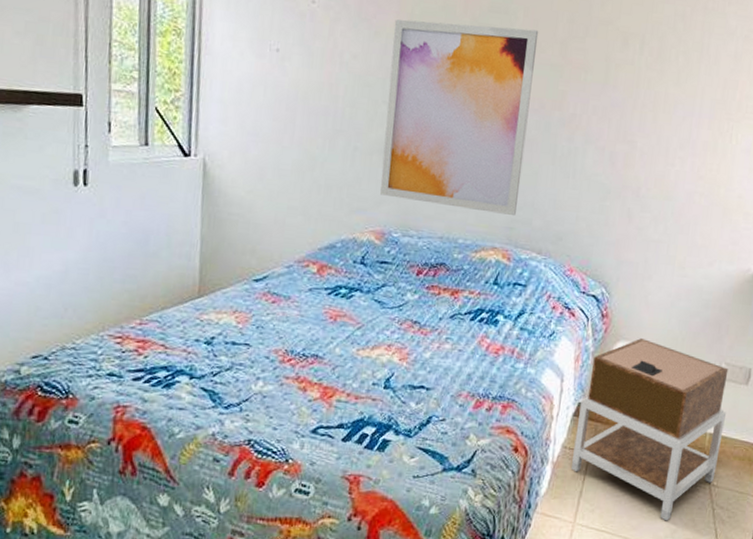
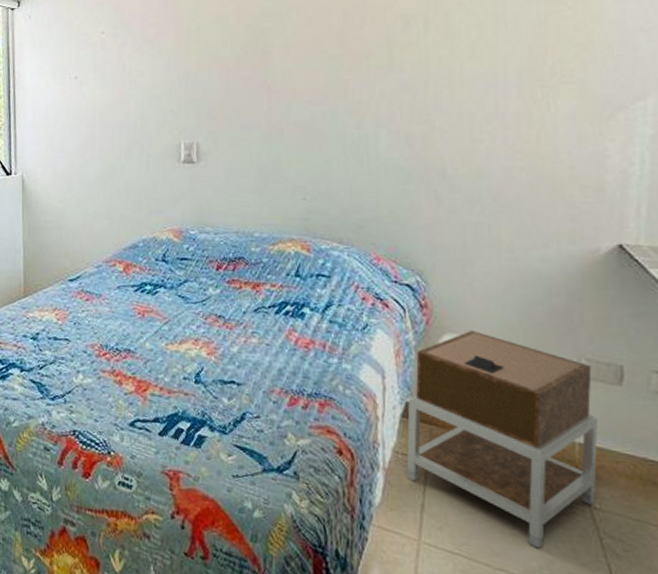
wall art: present [380,19,539,217] -> none [174,26,313,207]

